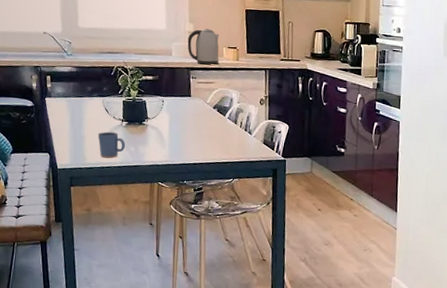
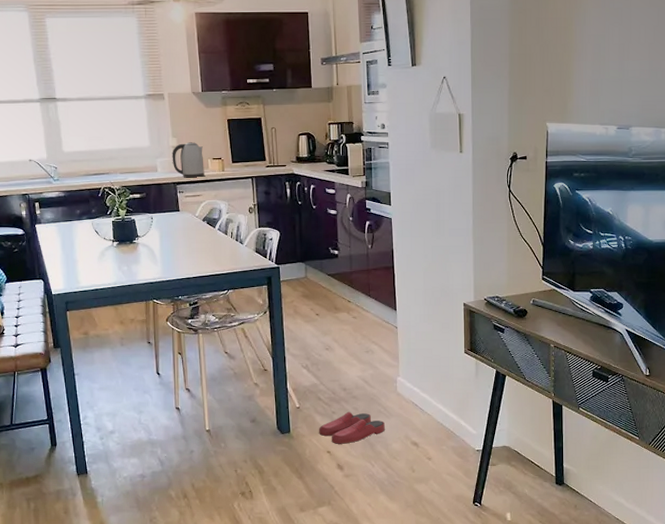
mug: present [97,131,126,158] -> none [89,253,118,280]

